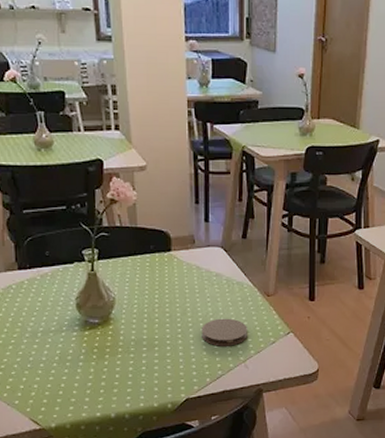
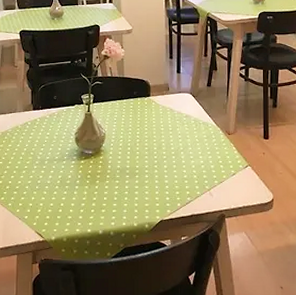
coaster: present [202,318,247,346] -> none [174,152,212,176]

